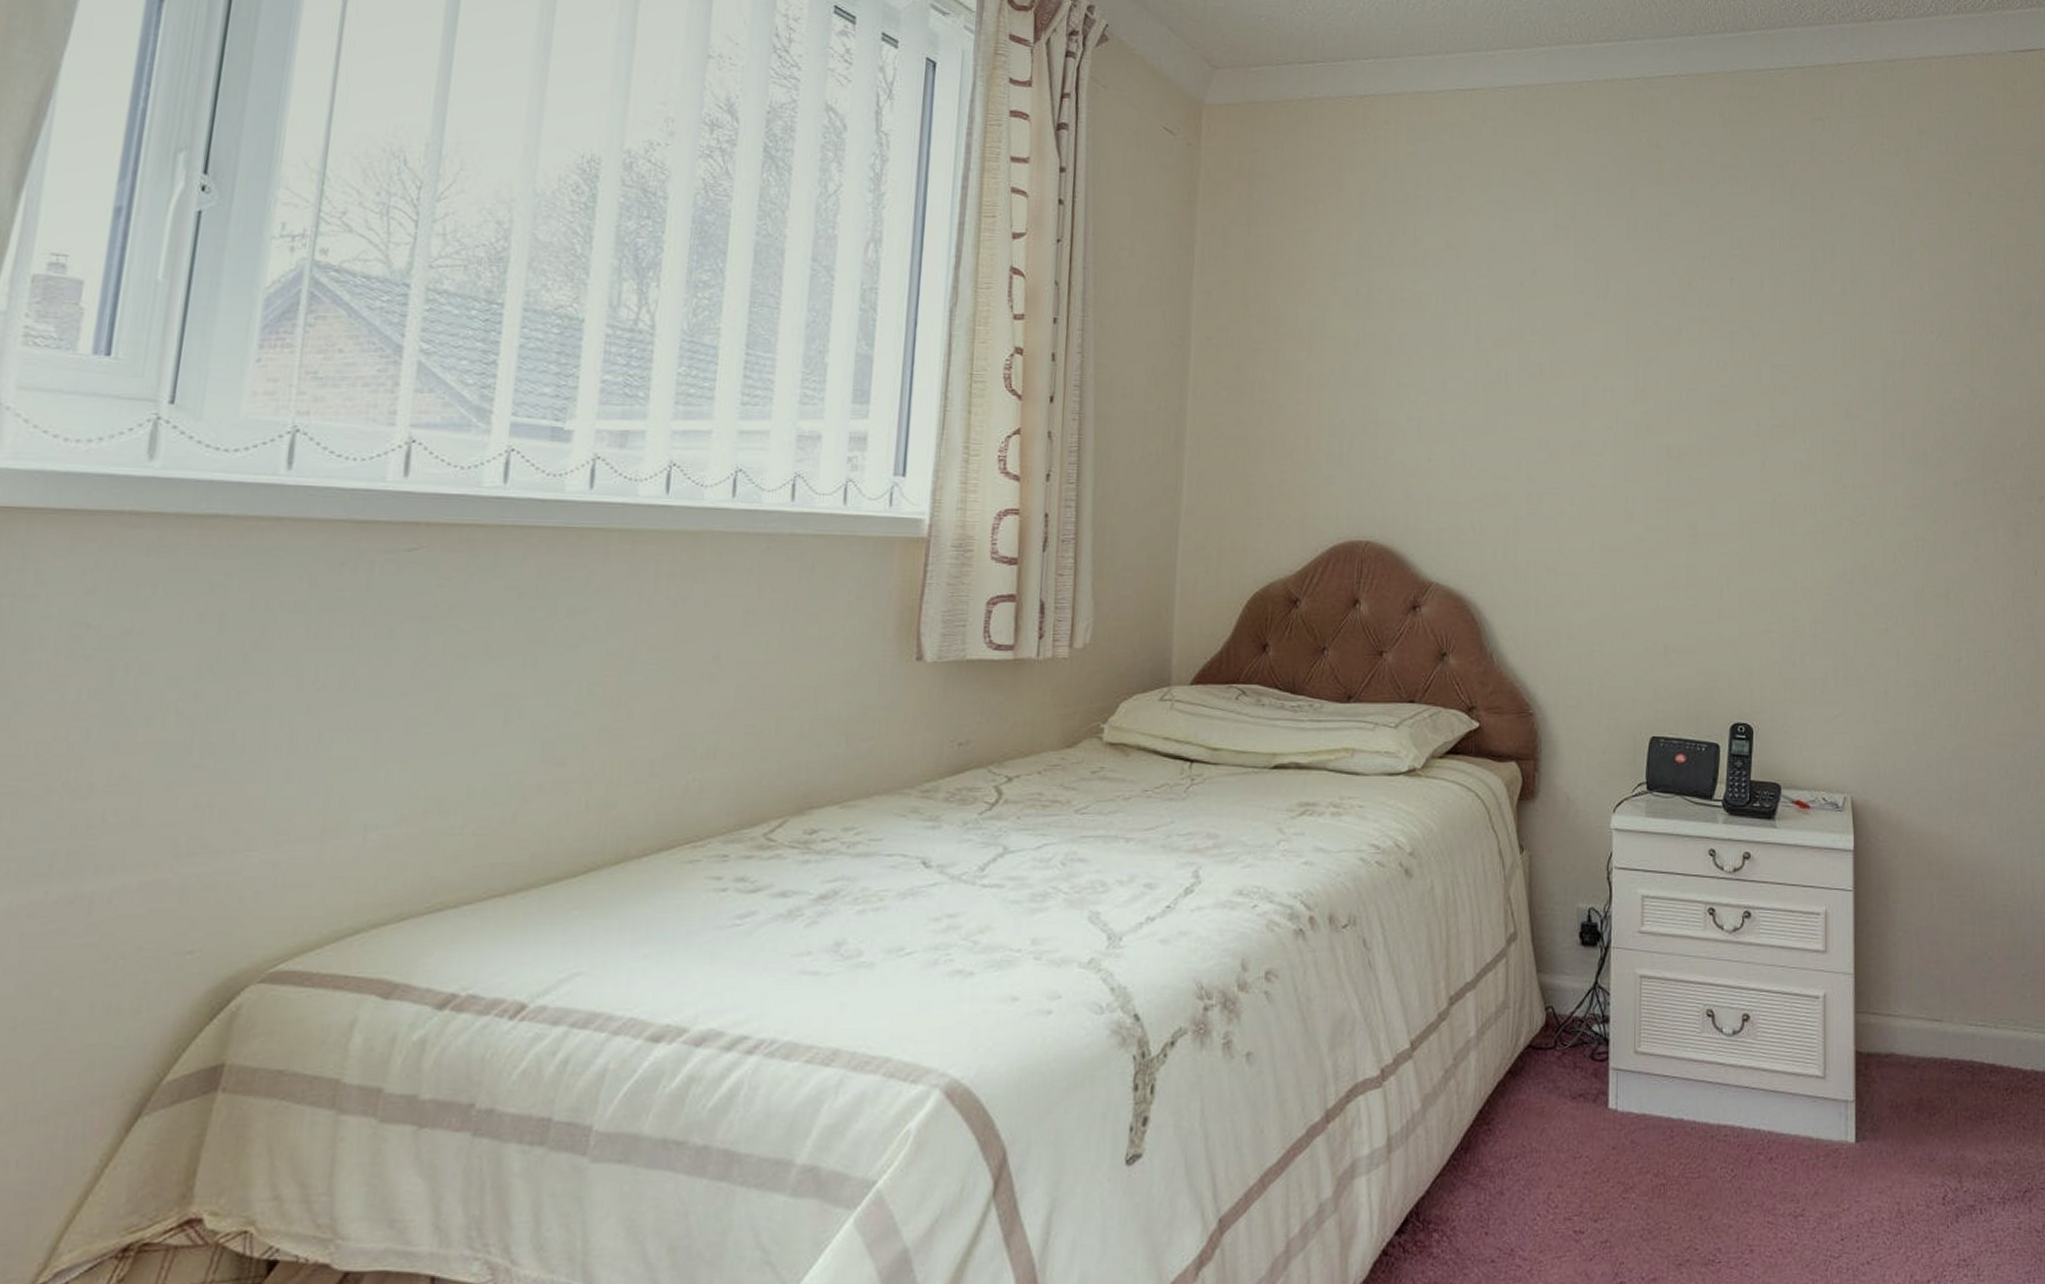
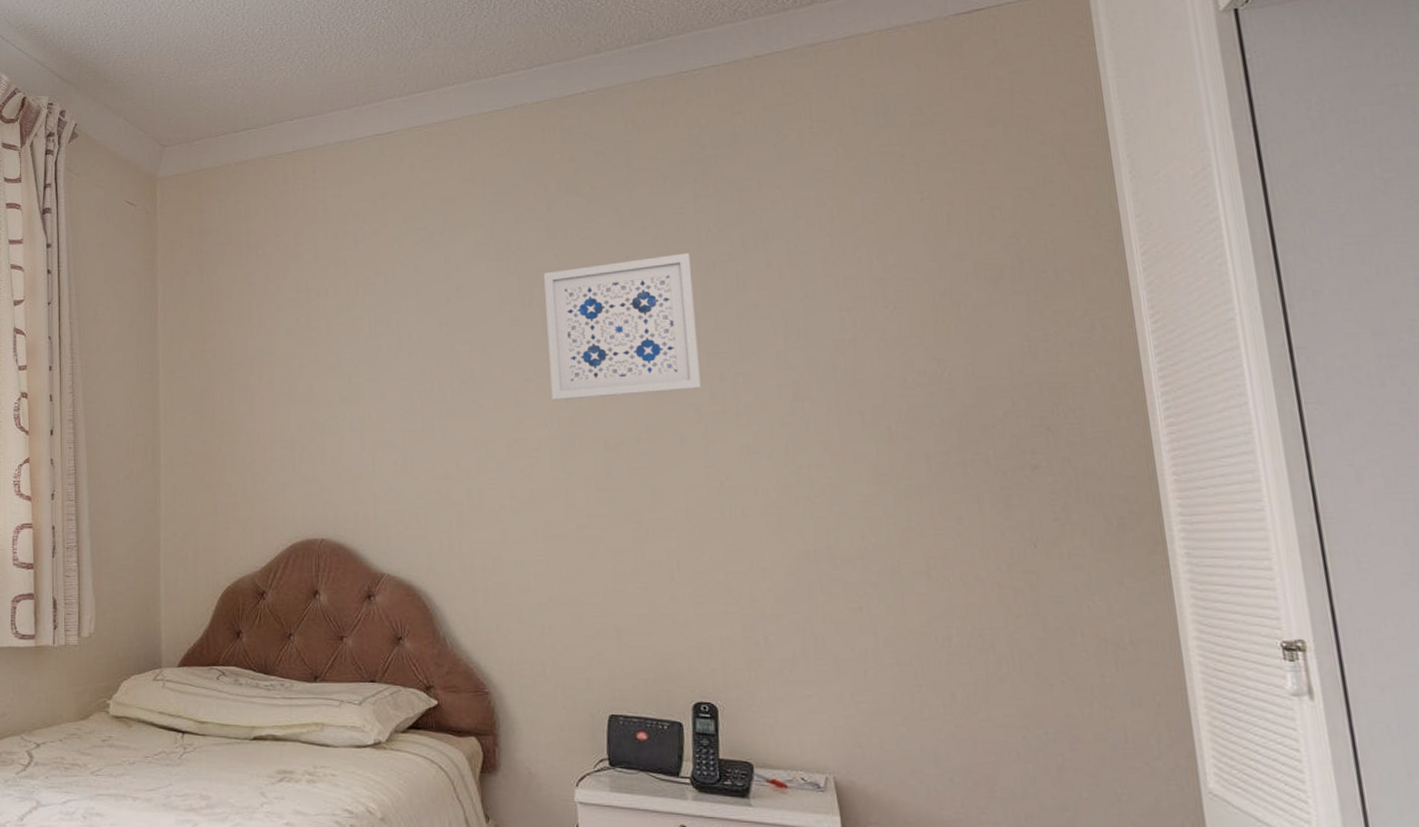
wall art: none [1619,258,1763,403] -> present [544,253,701,401]

